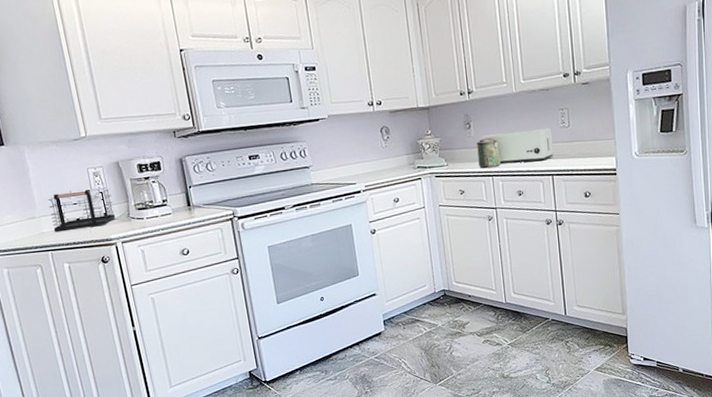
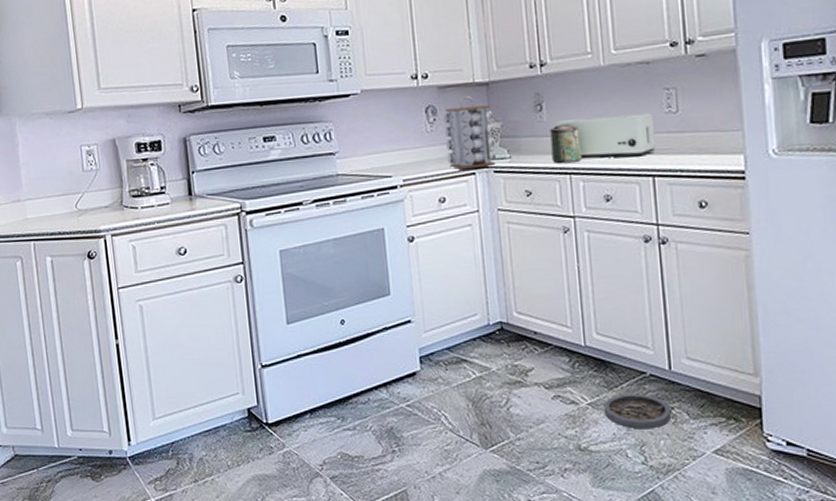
dish rack: present [48,188,116,233] -> none [35,169,107,220]
spice rack: none [395,118,437,177] -> present [444,96,497,170]
pet bowl: none [519,333,567,359] -> present [603,393,672,430]

